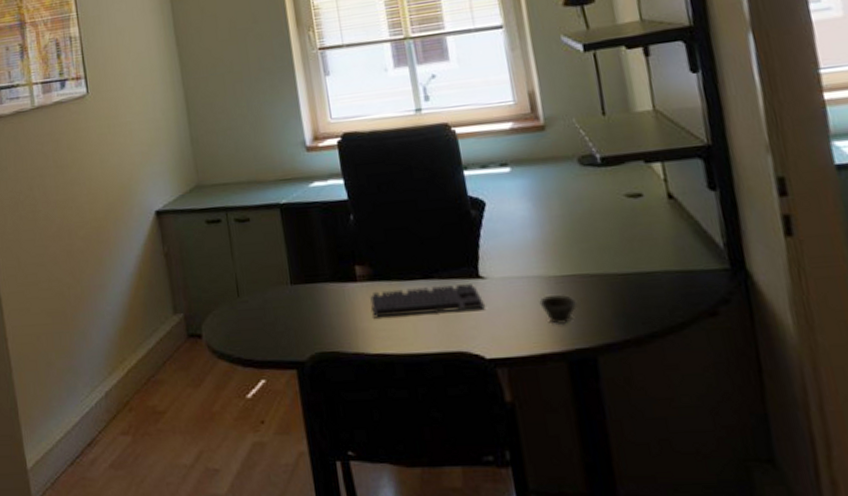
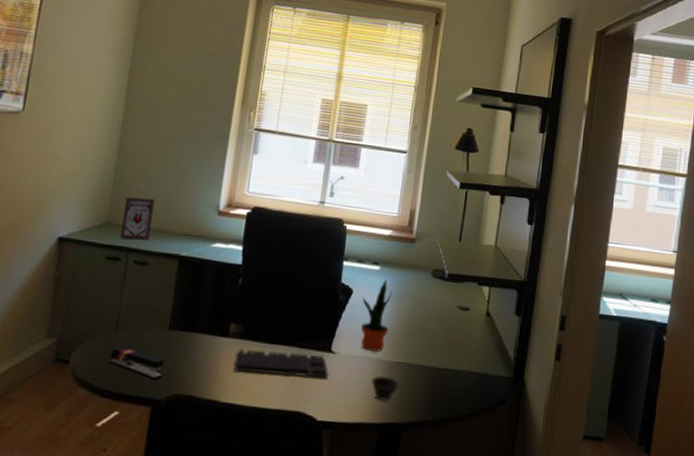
picture frame: none [208,150,244,200] -> present [120,197,155,241]
stapler: none [239,311,300,341] -> present [109,347,165,381]
potted plant: none [499,180,544,268] -> present [360,279,392,352]

